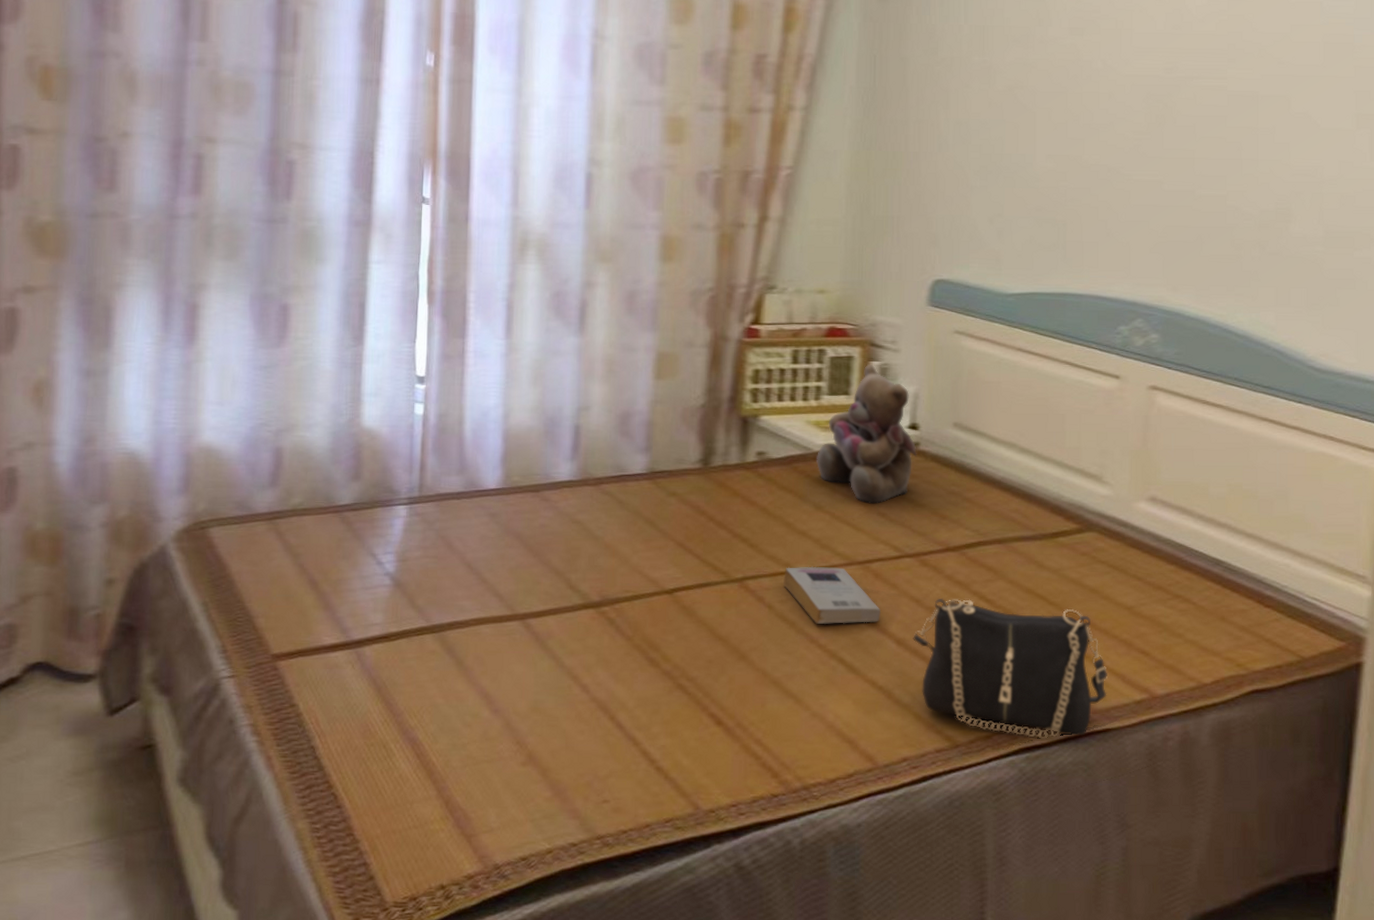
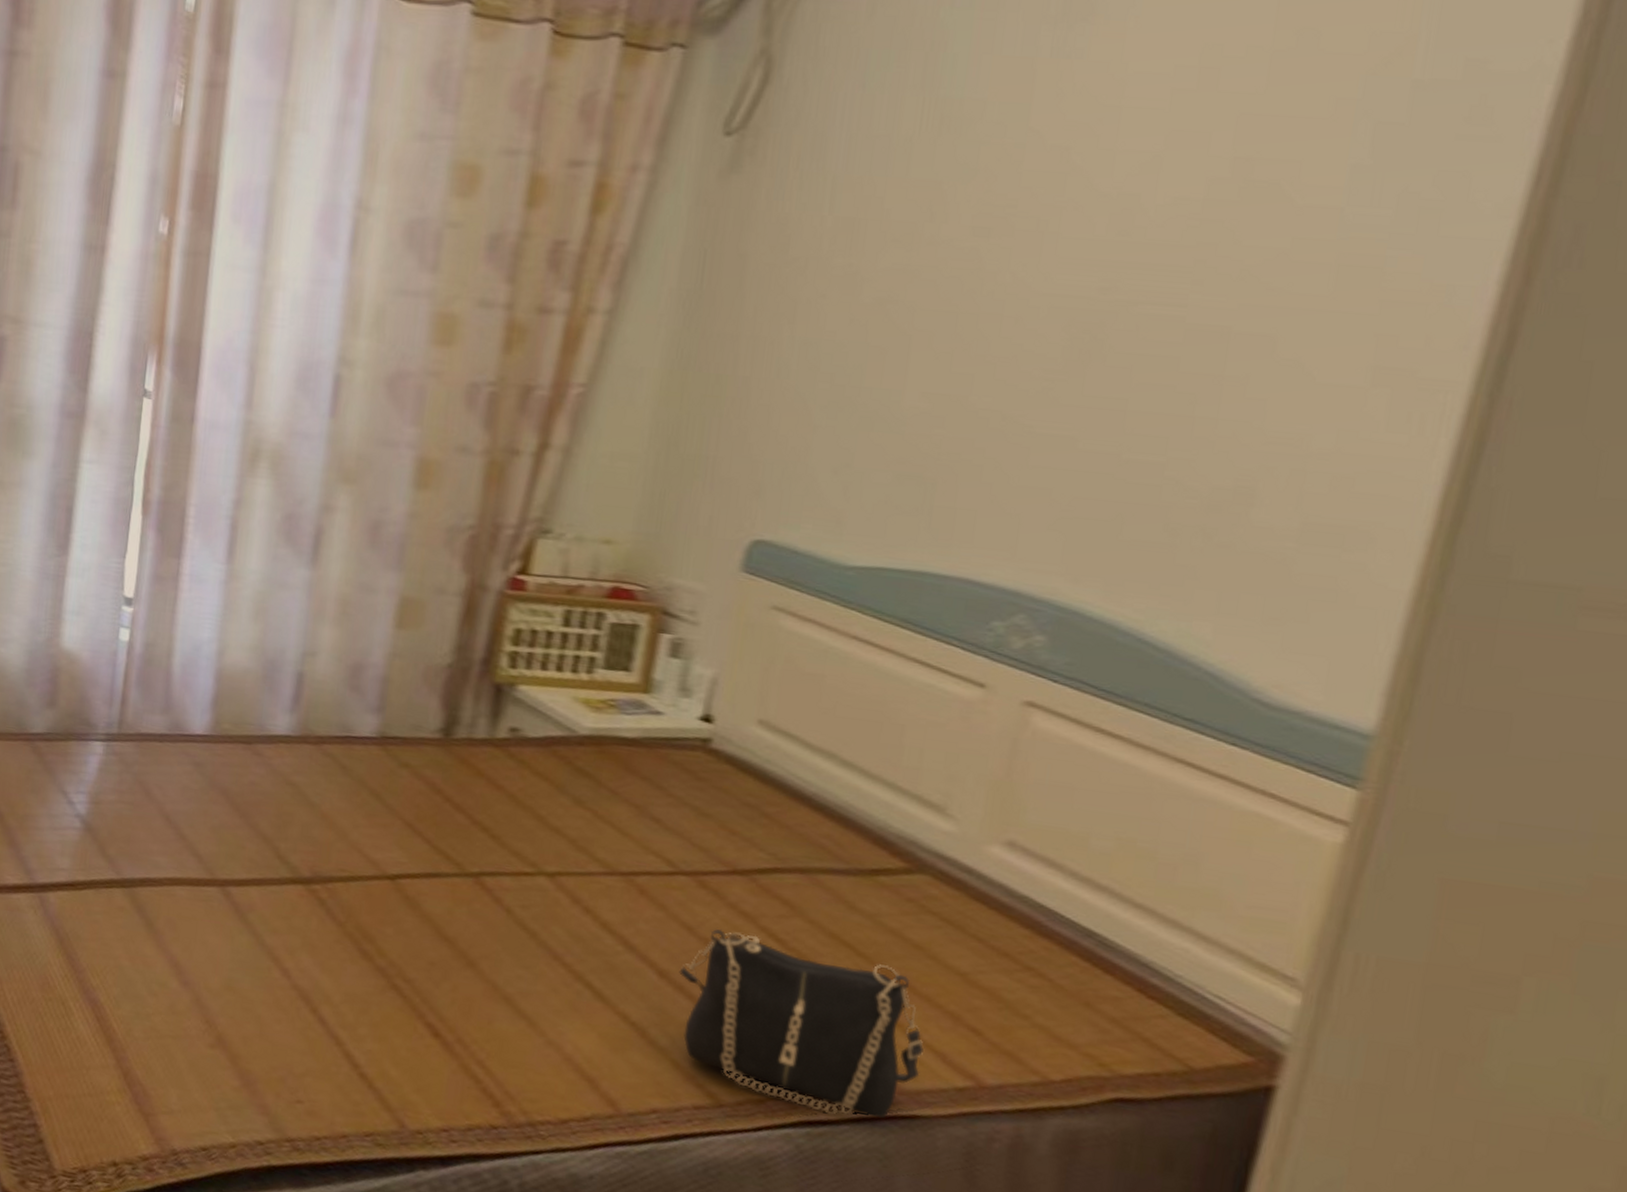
book: present [783,566,881,624] -> none [527,867,643,947]
teddy bear: present [817,365,917,503] -> none [581,637,708,806]

